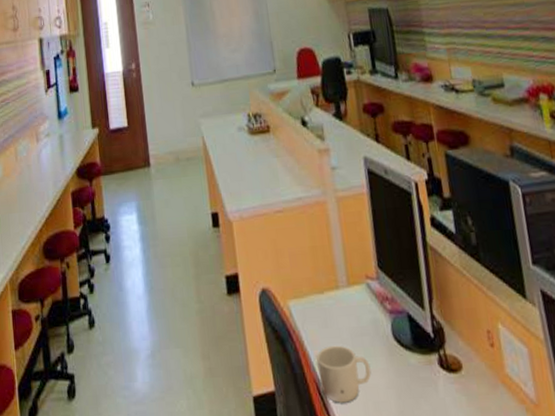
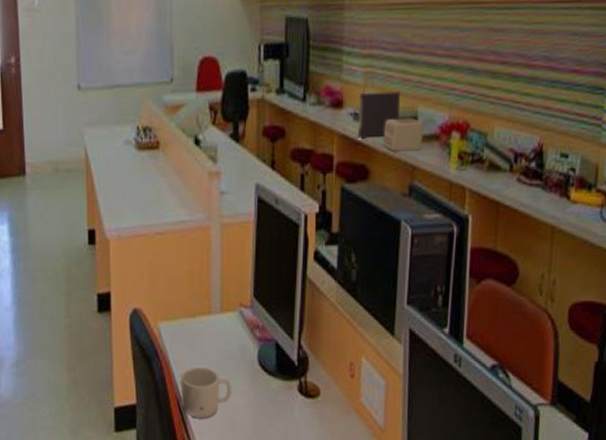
binder: none [446,62,487,108] -> present [357,91,400,139]
desk organizer: none [474,84,514,117] -> present [382,118,425,152]

